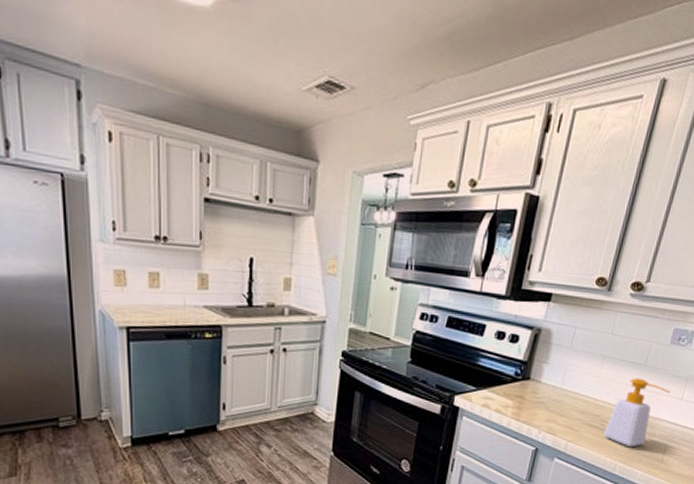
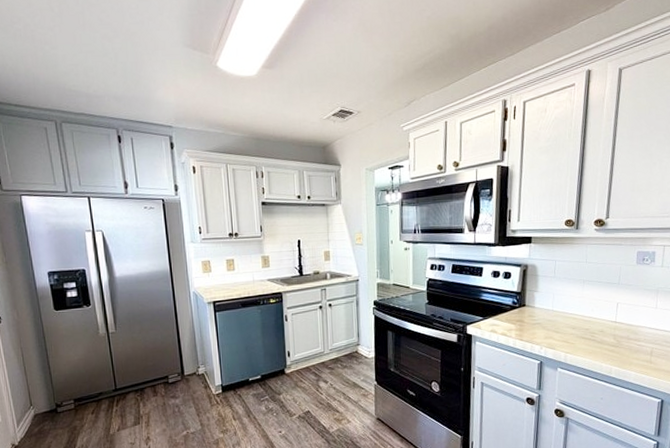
soap bottle: present [604,378,671,448] -> none [596,294,645,353]

